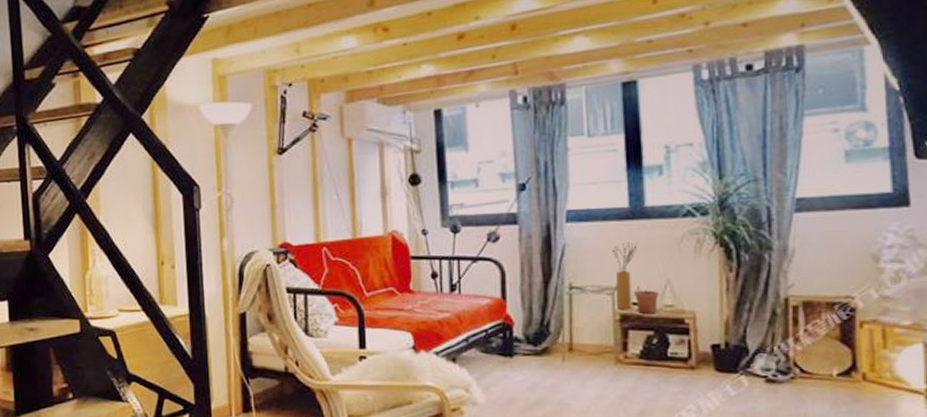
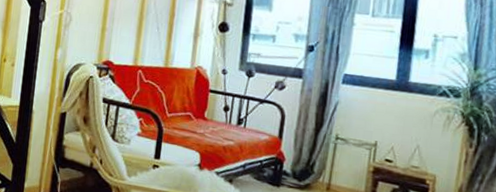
vase: present [611,241,638,310] -> none [373,108,399,165]
planter: present [635,290,659,314] -> none [388,150,409,171]

